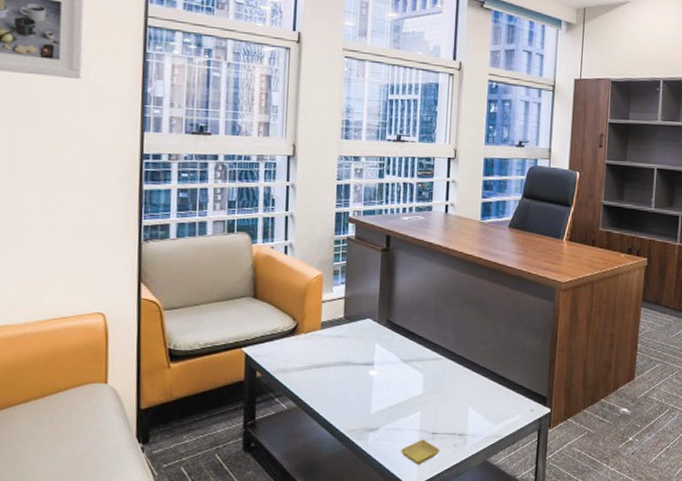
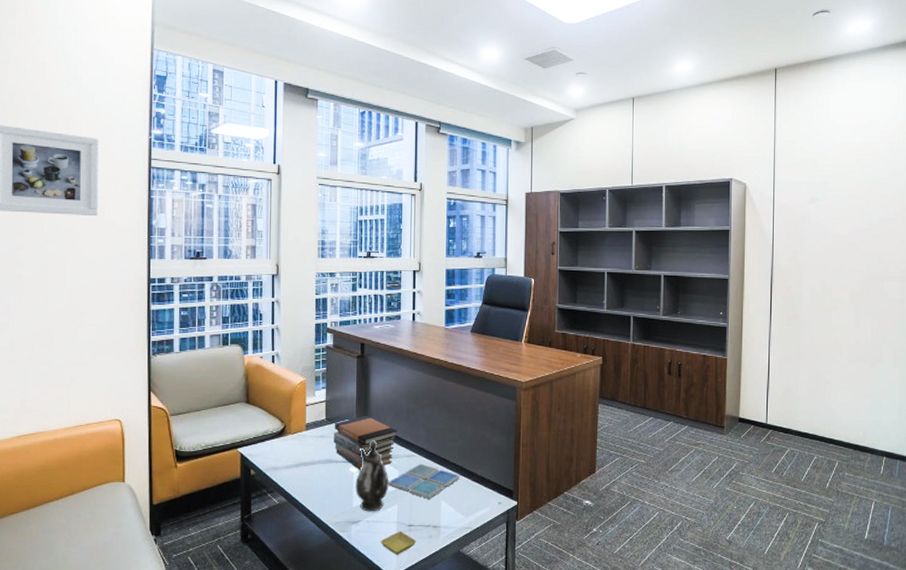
book stack: none [352,314,424,373] -> present [334,415,397,470]
teapot: none [375,341,413,419] -> present [356,440,389,512]
drink coaster: none [411,367,490,405] -> present [388,463,460,499]

